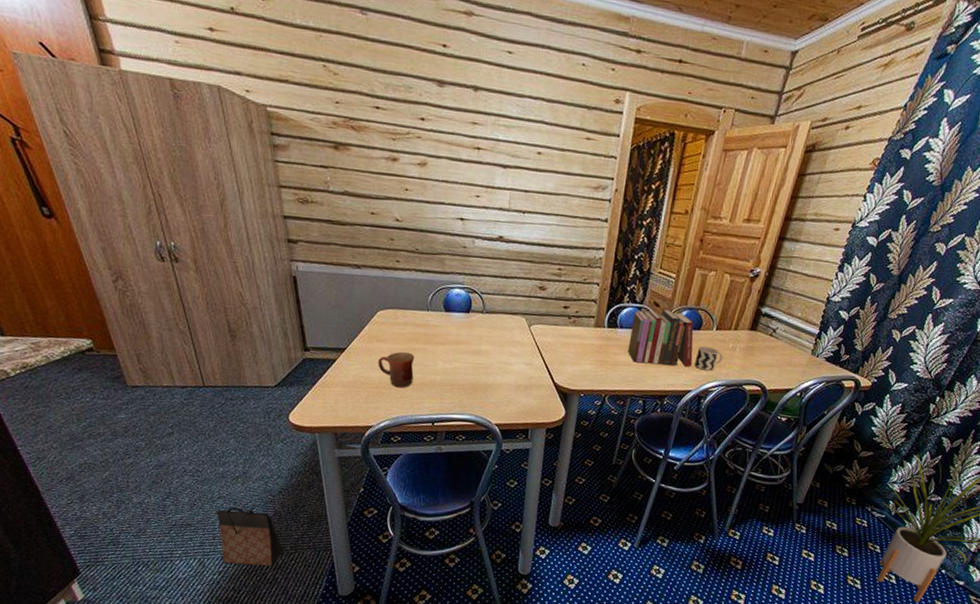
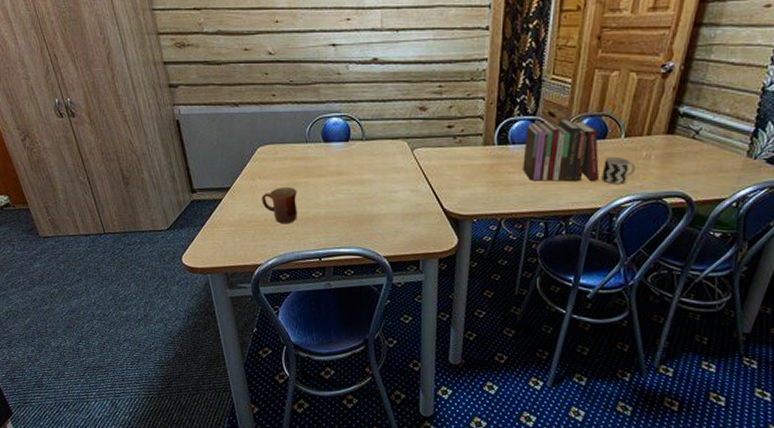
bag: present [216,508,284,566] -> none [123,350,186,407]

